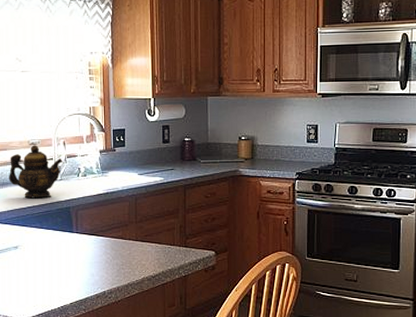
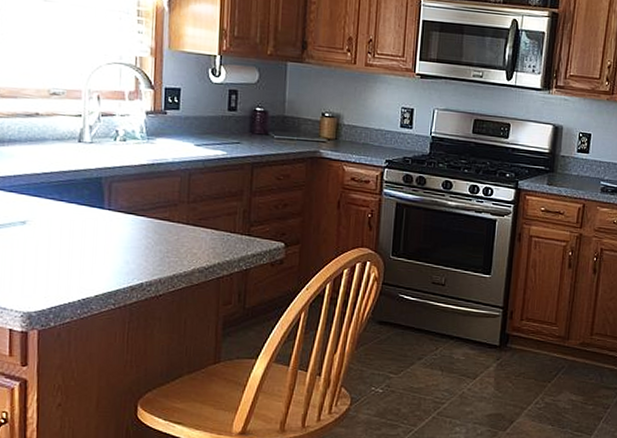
teapot: present [8,145,63,199] -> none [17,95,95,164]

